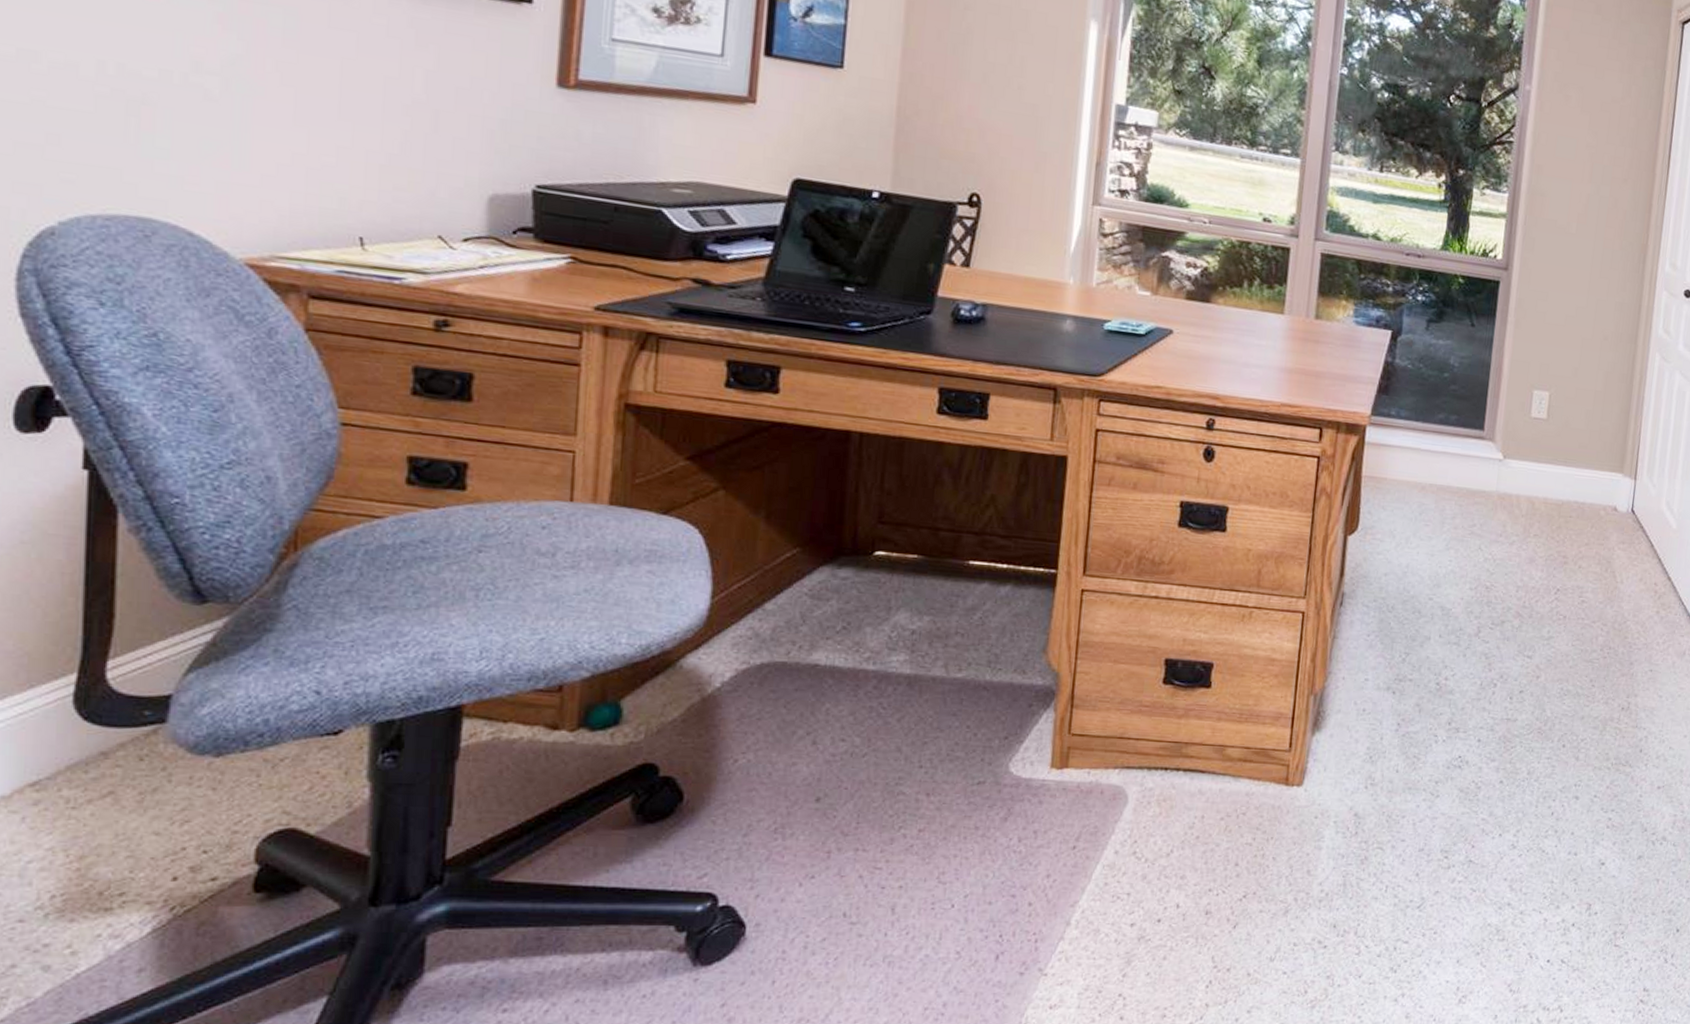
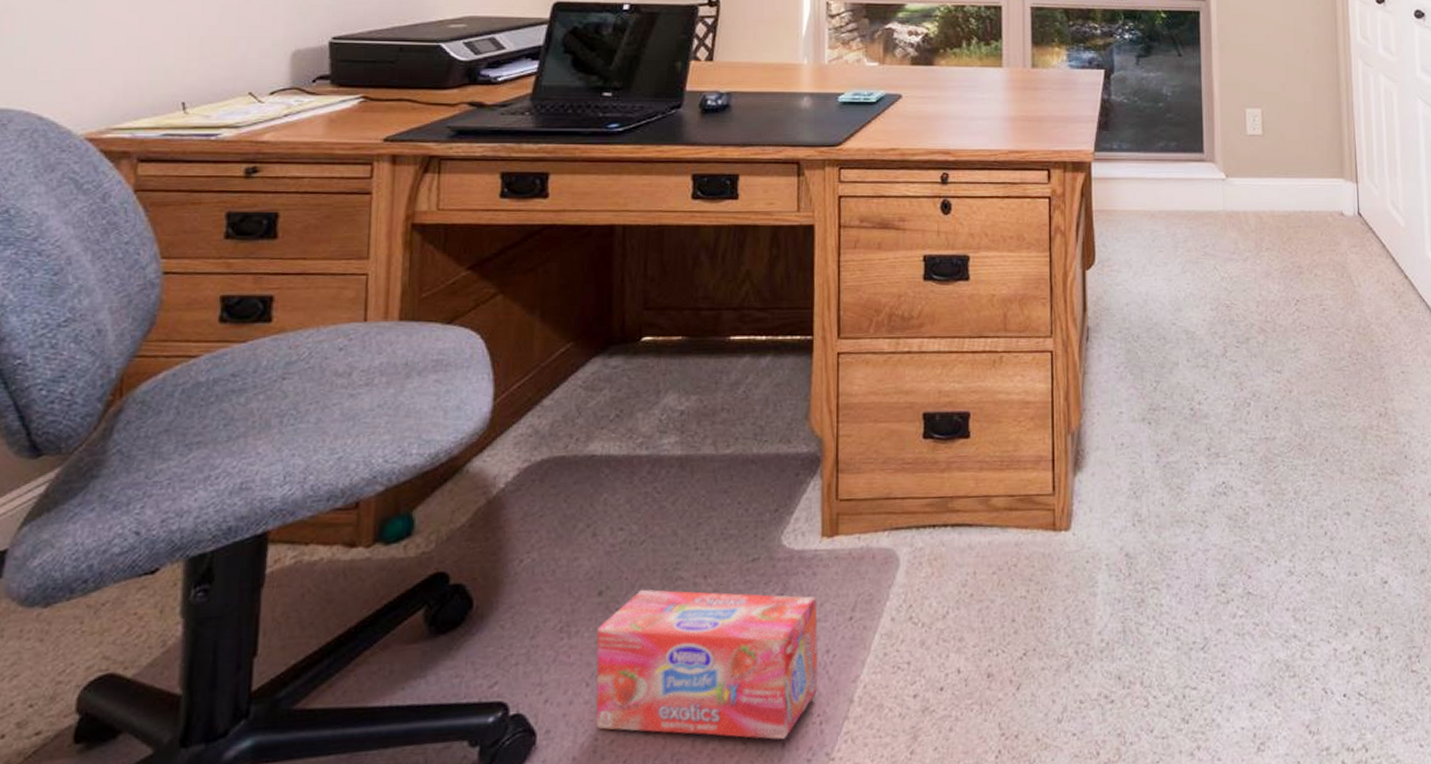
box: none [807,800,1041,952] -> present [595,589,819,740]

